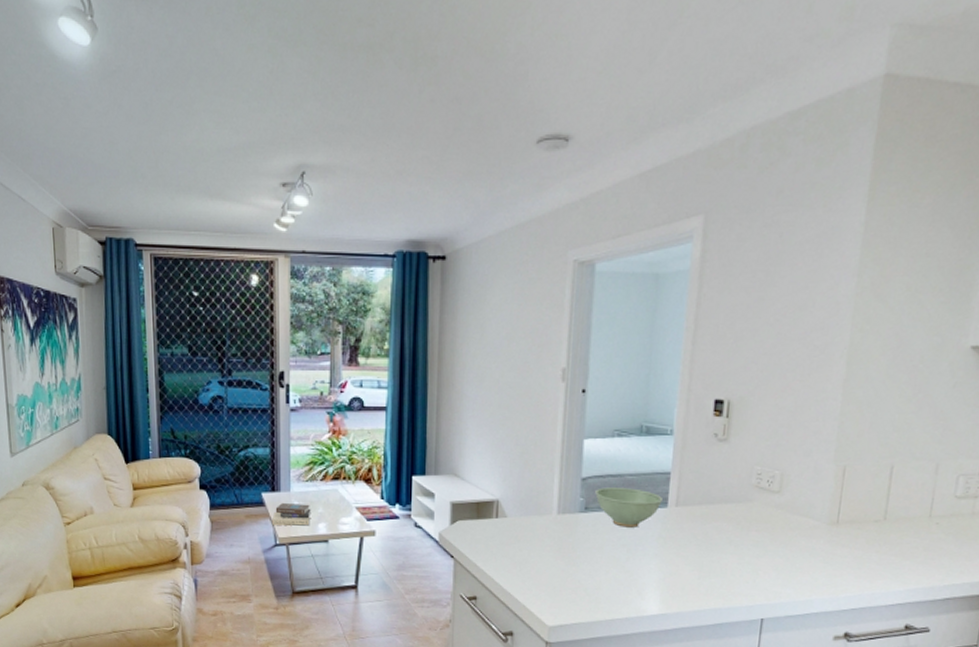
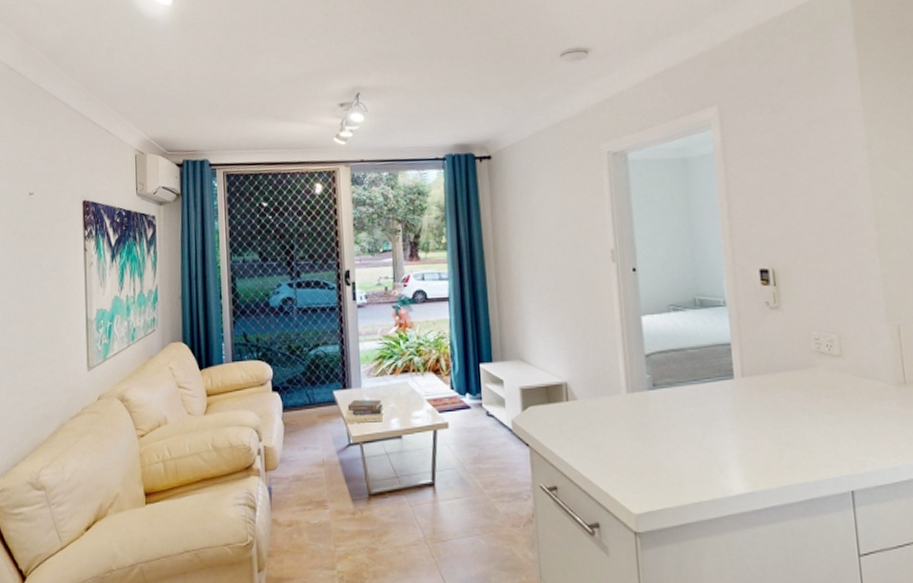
bowl: present [595,487,662,528] -> none [660,361,728,402]

